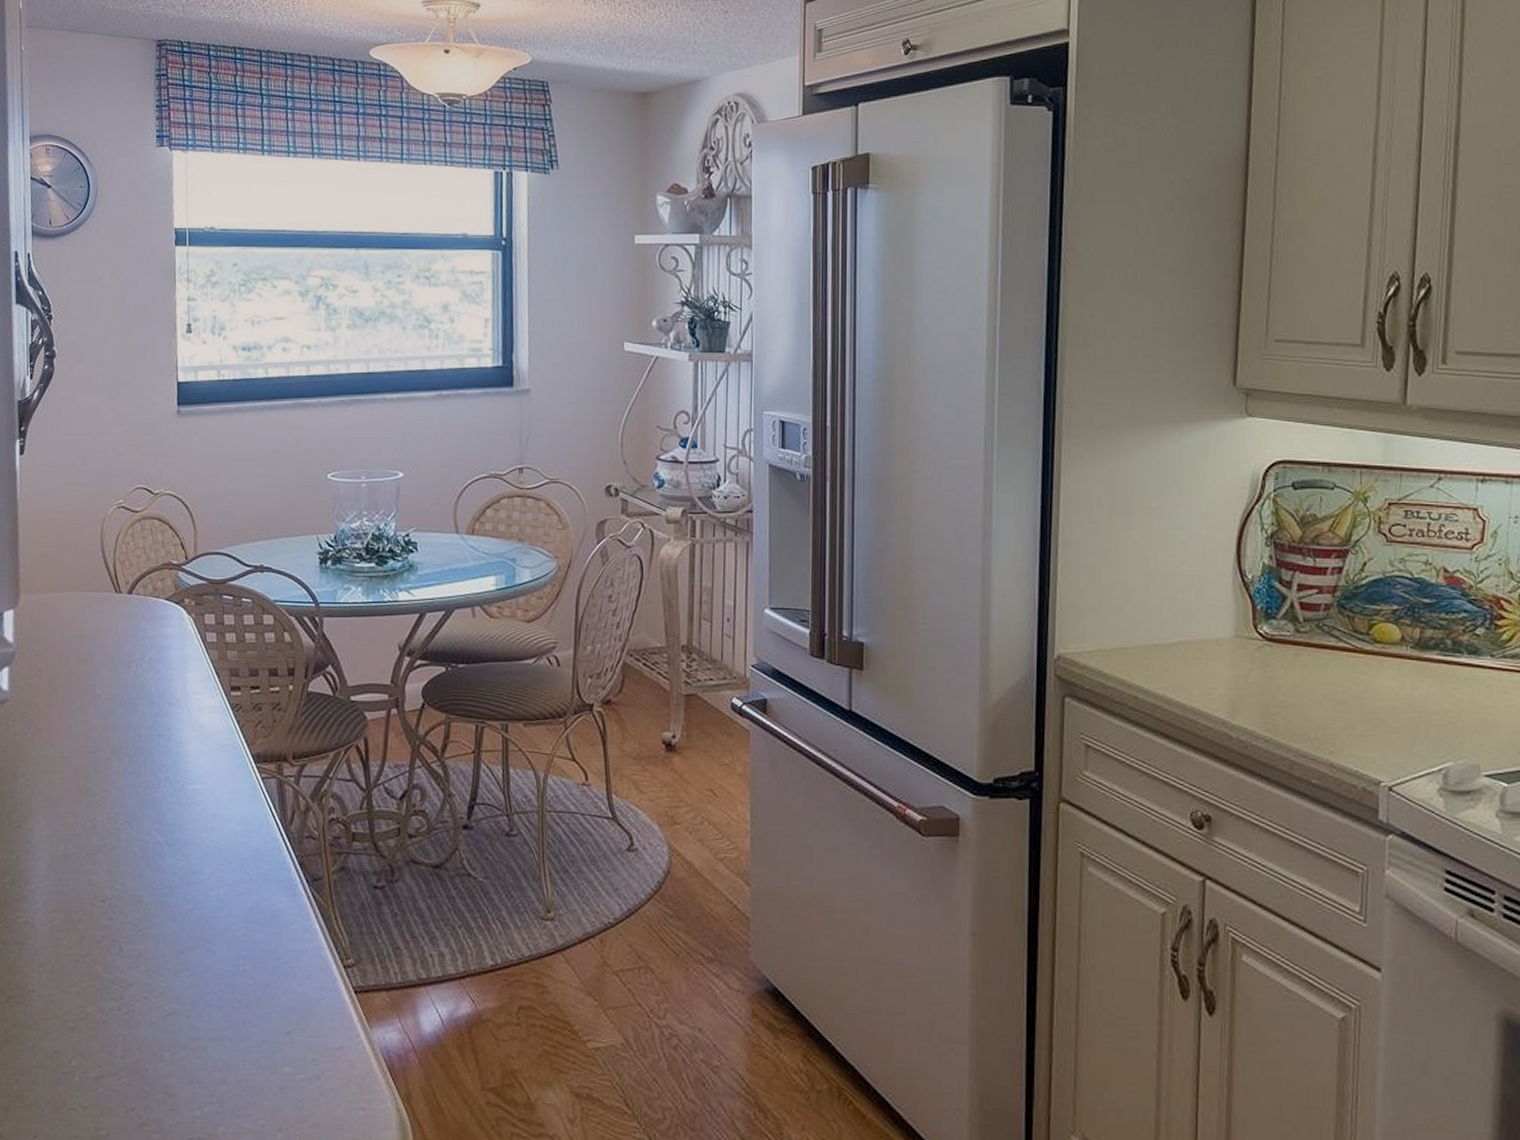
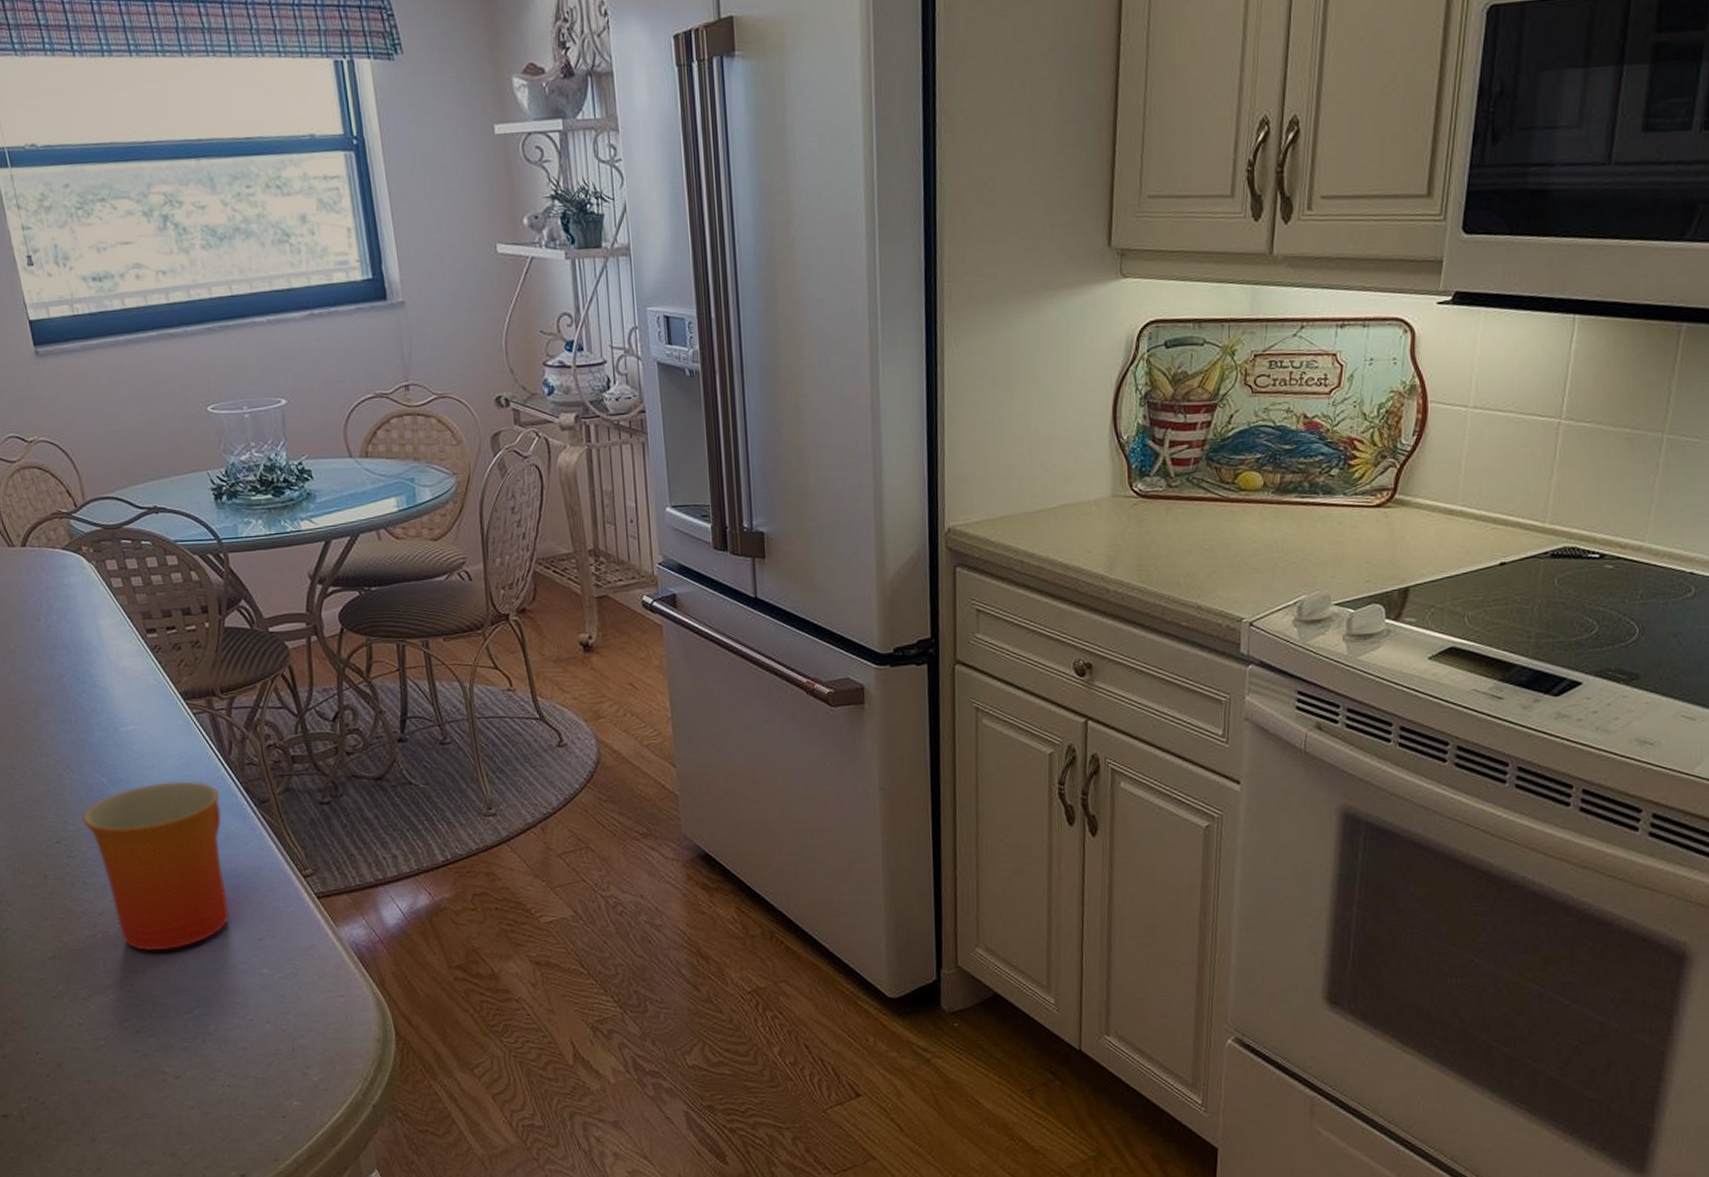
mug: none [132,847,273,1034] -> present [82,781,229,951]

